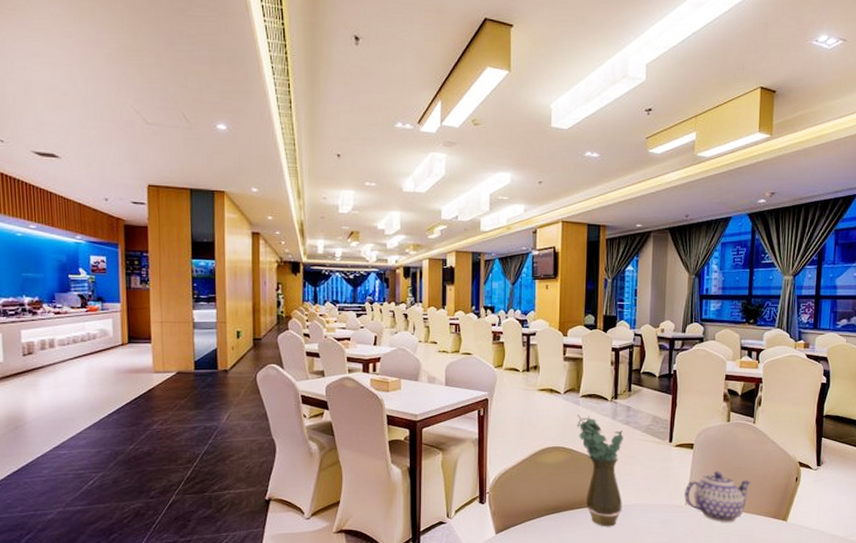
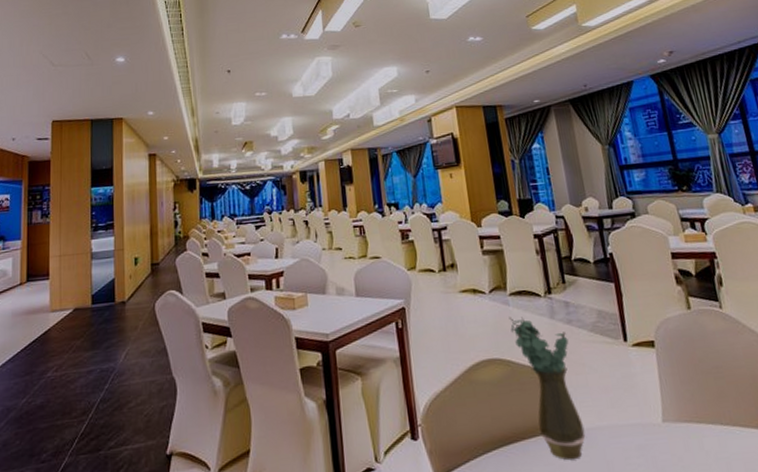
teapot: present [684,471,751,522] -> none [657,373,740,443]

